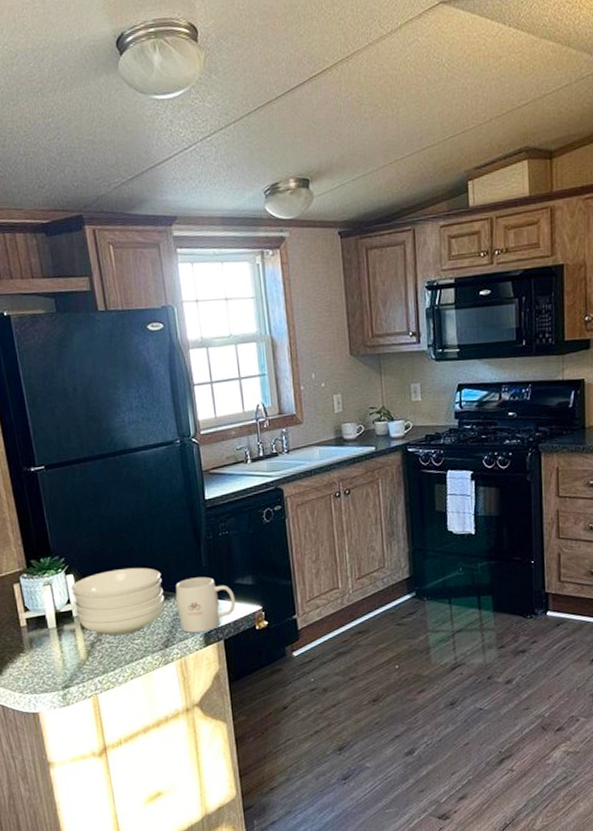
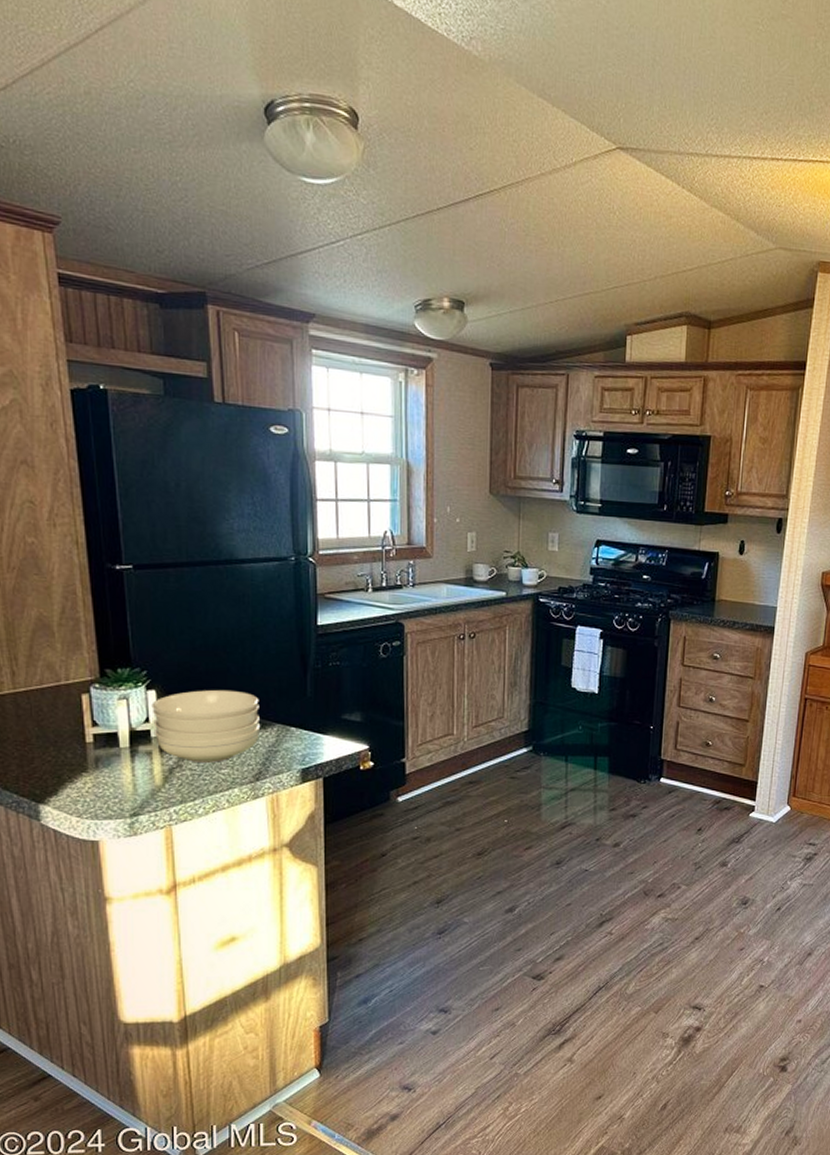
mug: present [175,576,236,633] -> none [273,707,340,767]

